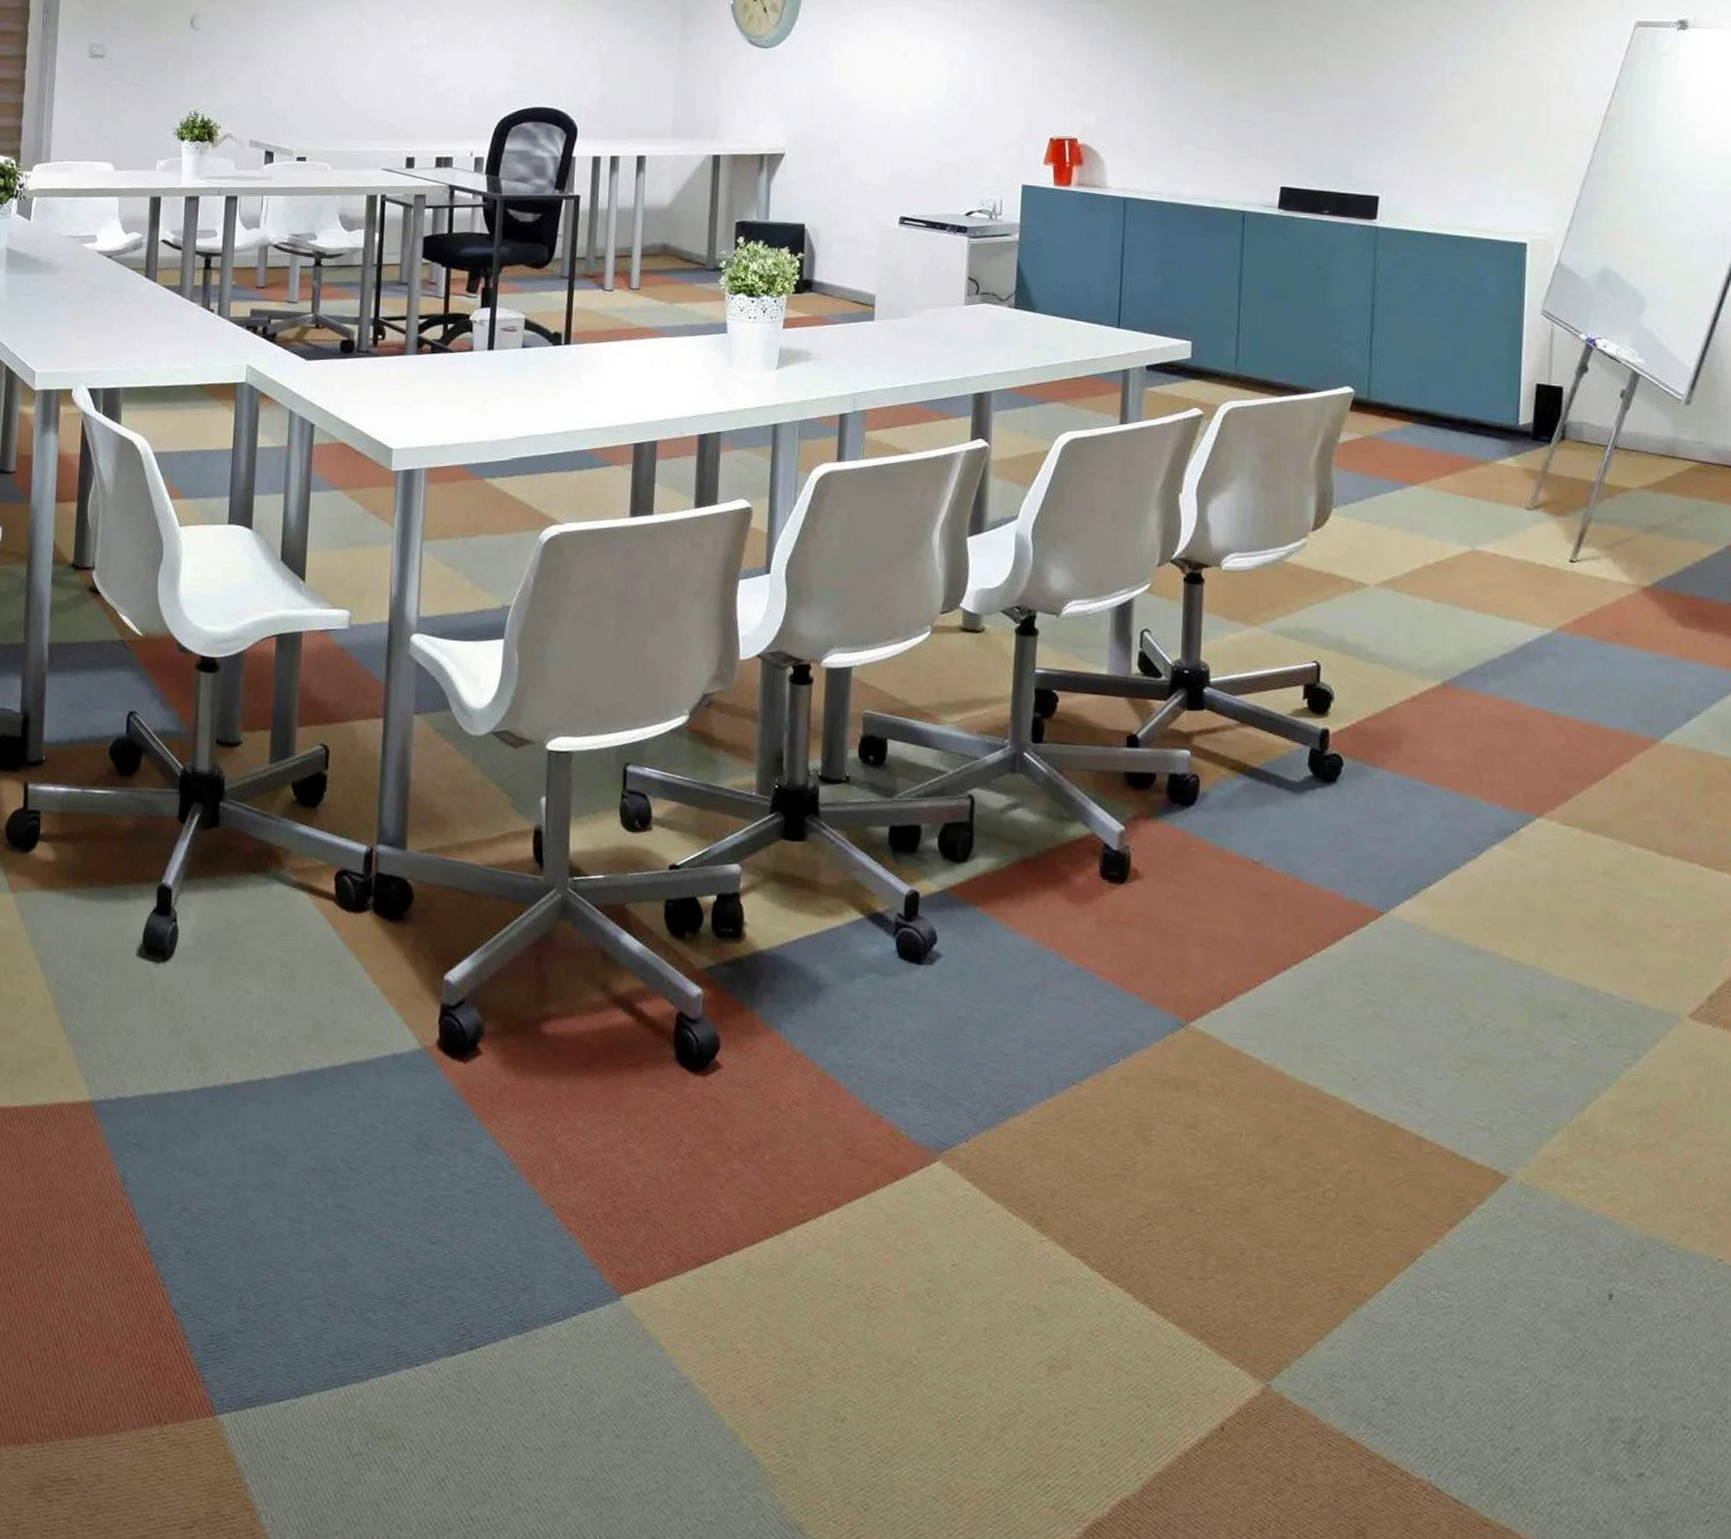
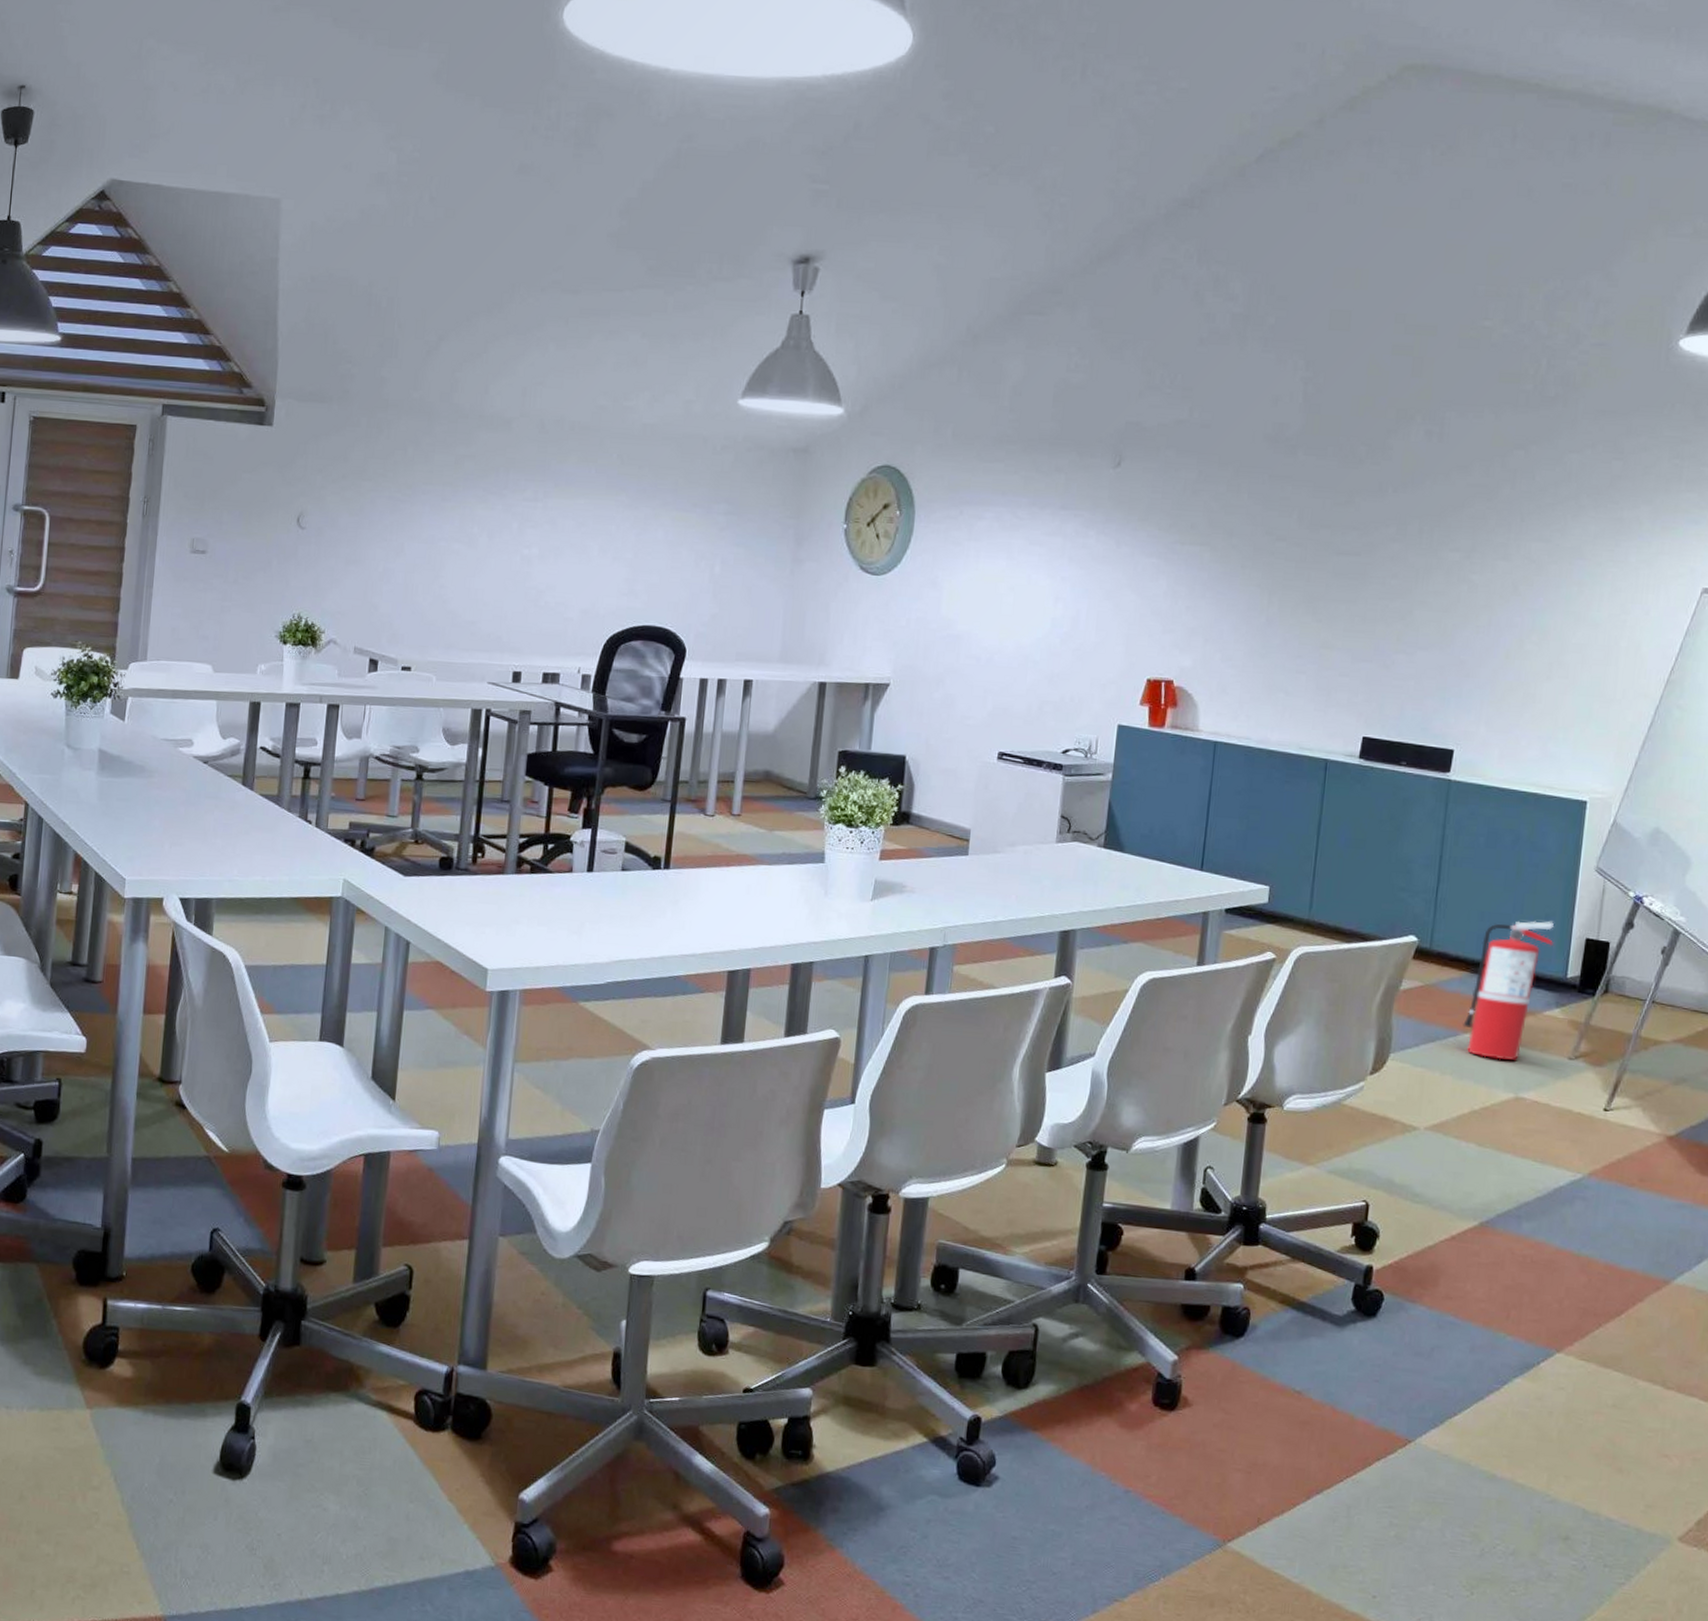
fire extinguisher: none [1409,367,1503,512] -> present [1463,920,1554,1060]

